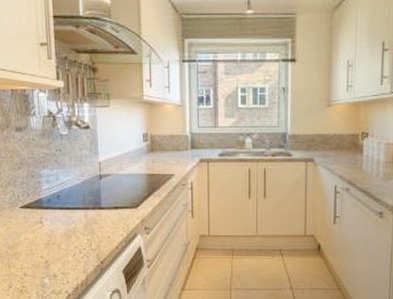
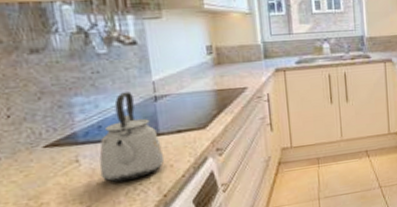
kettle: none [56,169,104,245] -> present [99,92,165,183]

